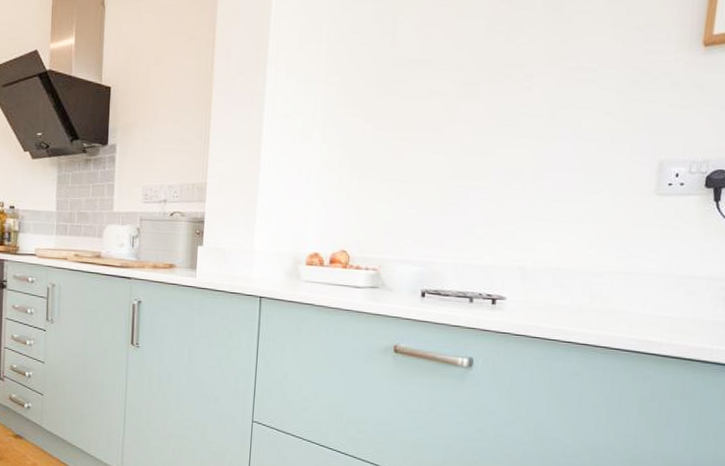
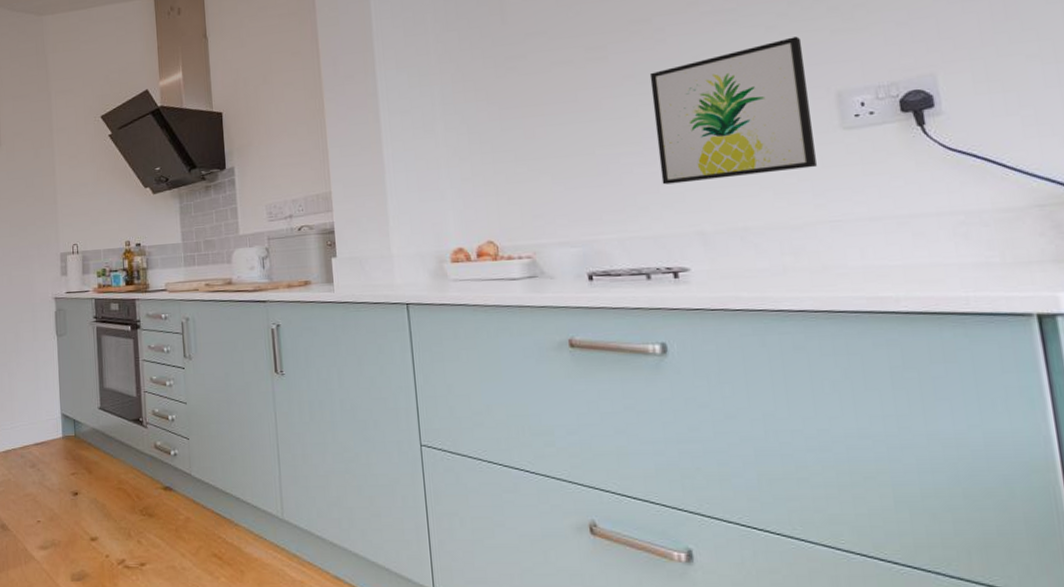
wall art: none [500,104,644,225] -> present [649,36,817,185]

